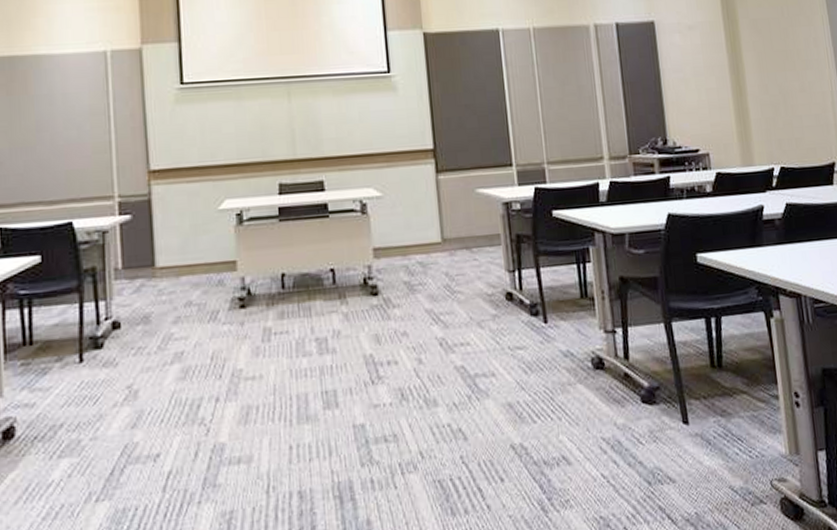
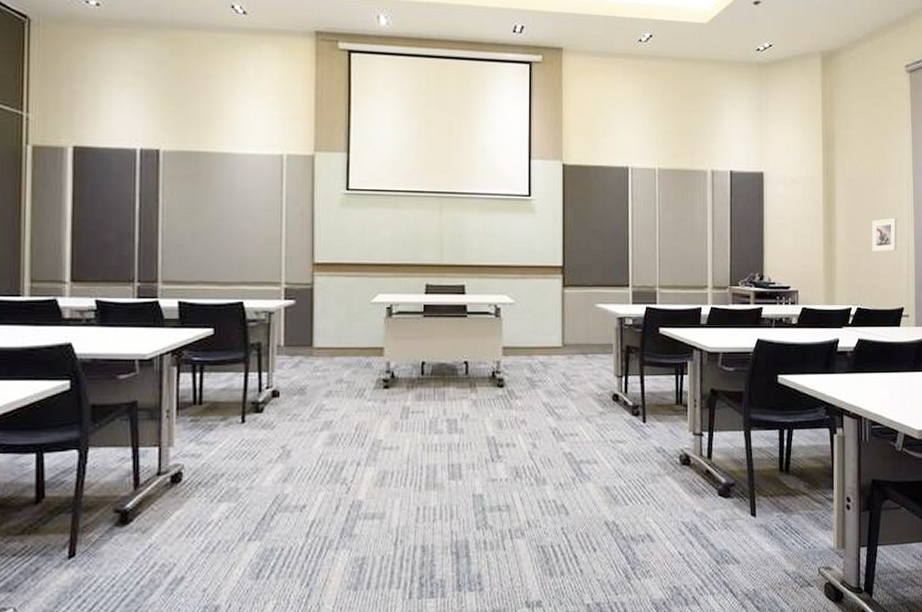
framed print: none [786,59,818,102] -> present [872,217,897,253]

